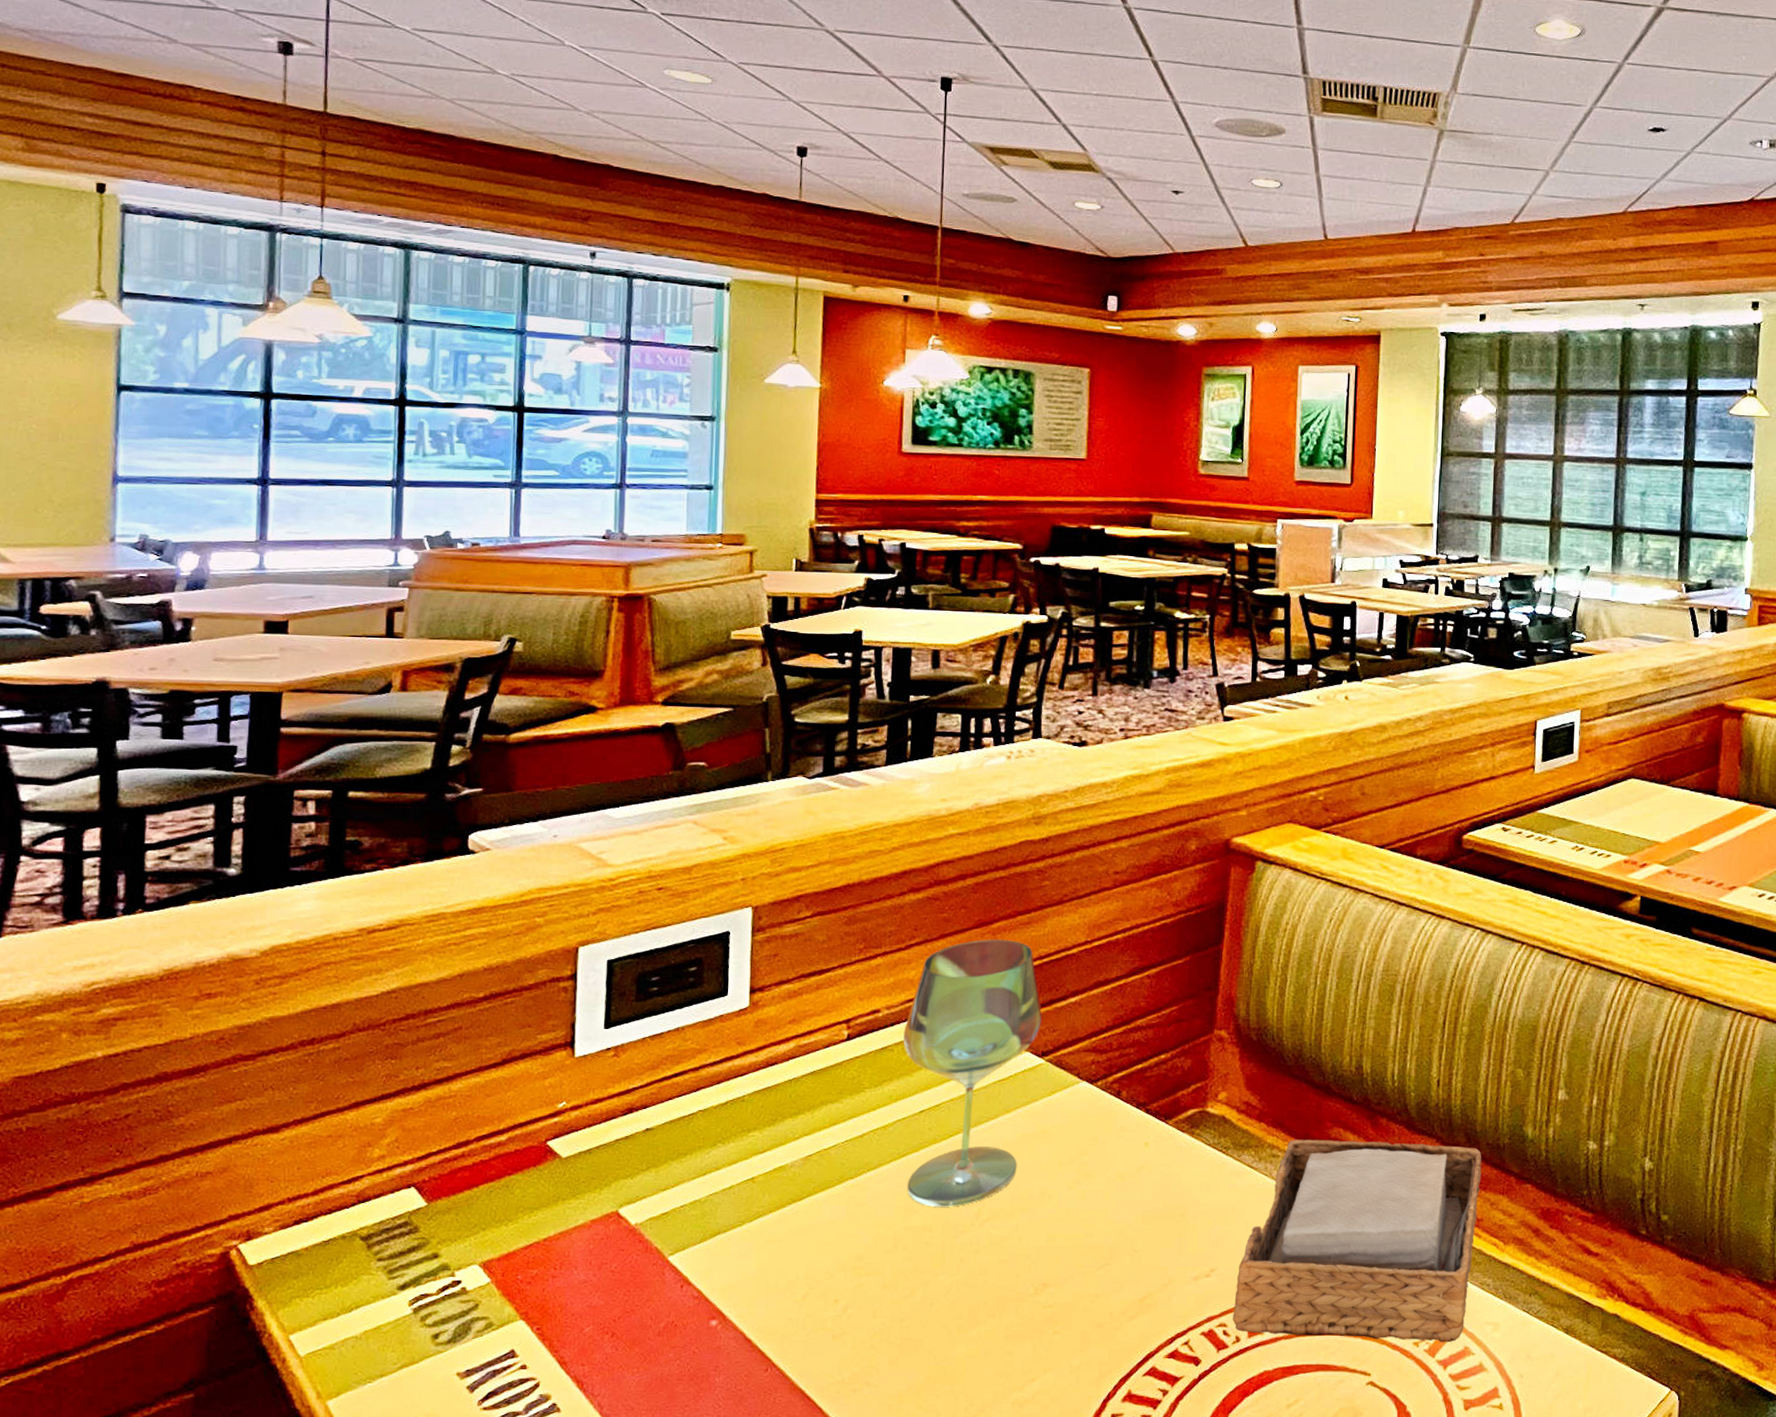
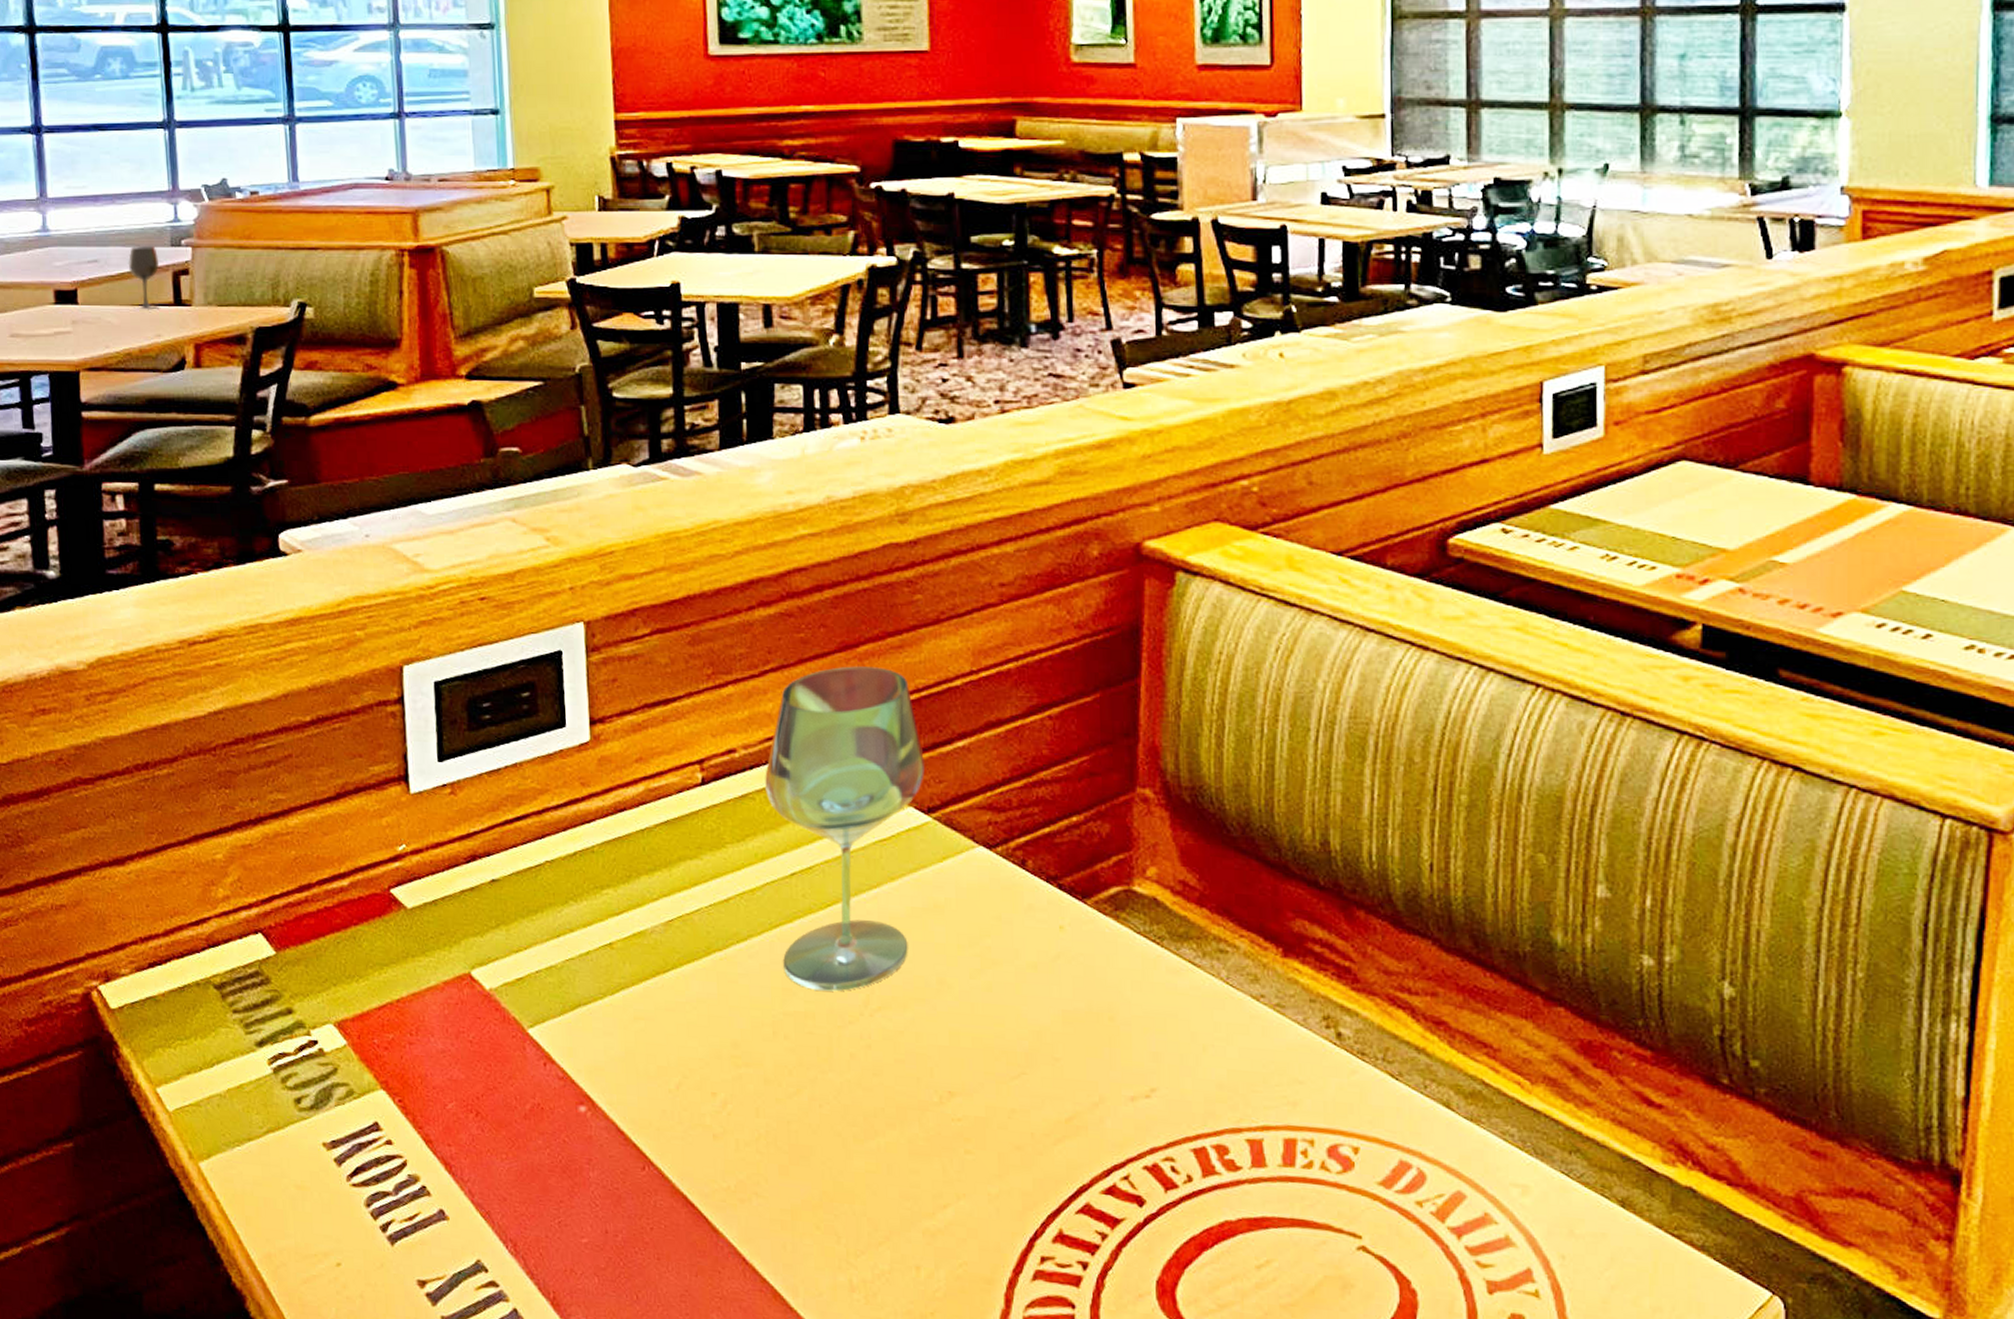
wine glass: none [343,584,374,641] -> present [128,245,160,311]
napkin holder: present [1232,1139,1482,1343] -> none [1181,931,1496,1205]

